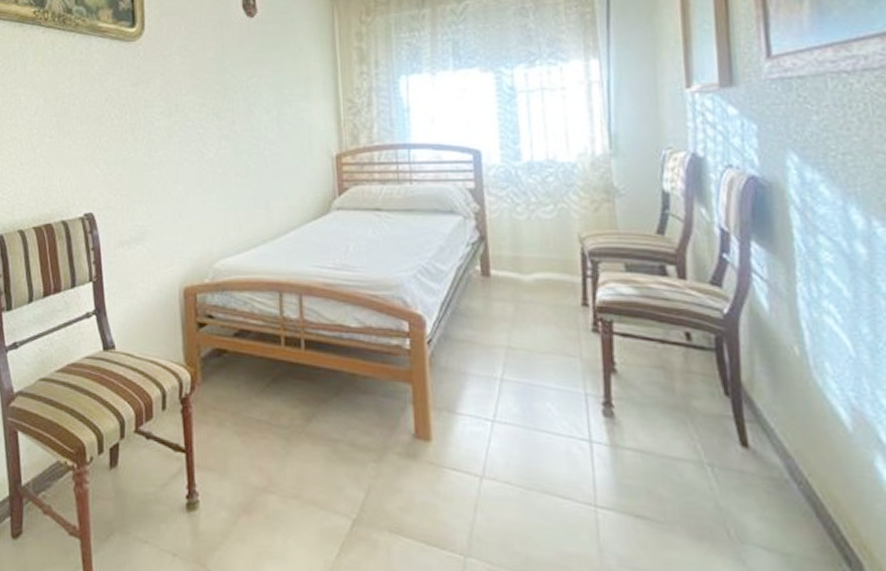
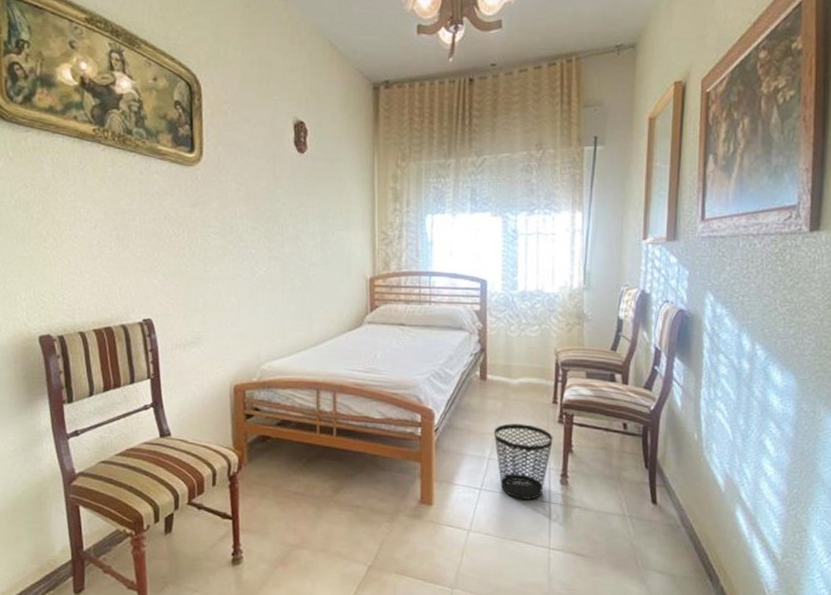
wastebasket: none [505,333,588,437] -> present [493,423,553,500]

